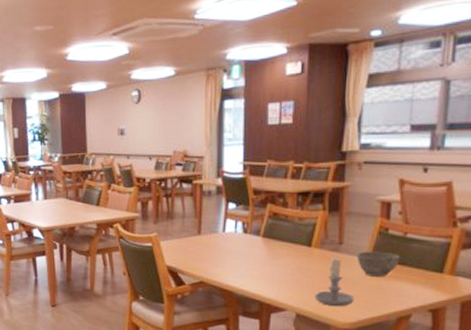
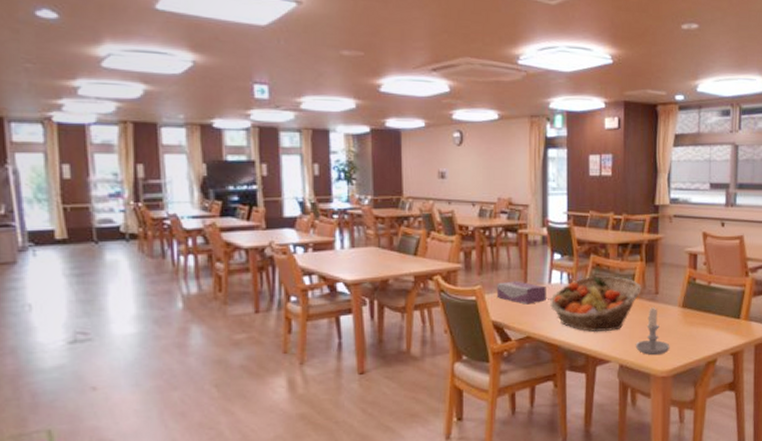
tissue box: none [171,229,220,252] -> present [496,281,546,305]
fruit basket: none [224,224,323,281] -> present [550,275,642,332]
bowl: present [356,251,400,278] -> none [671,300,706,325]

